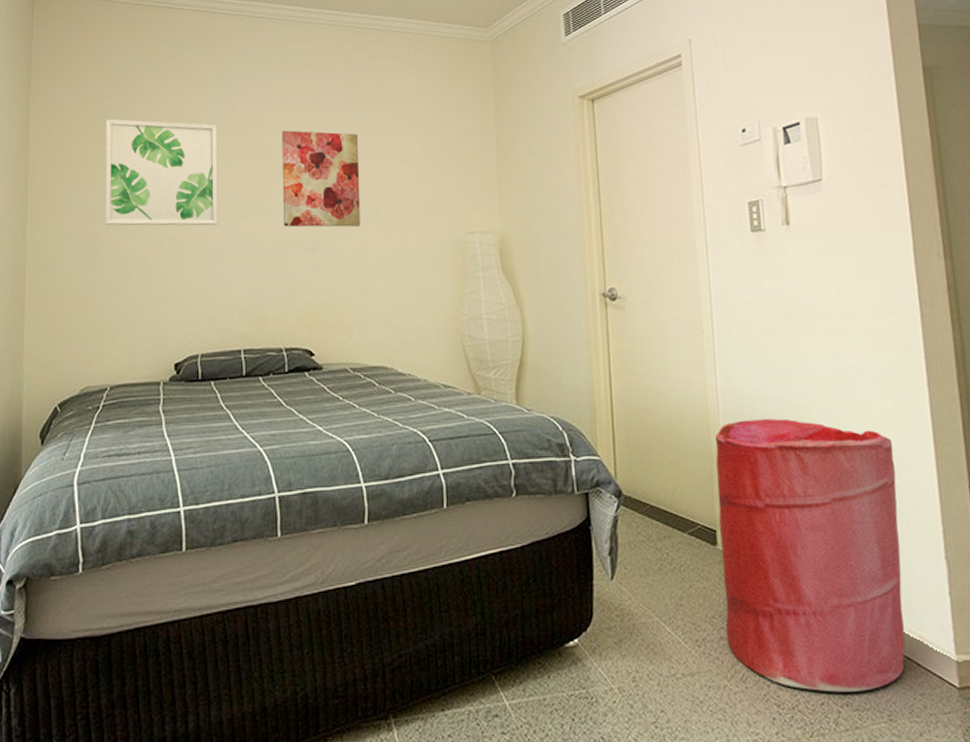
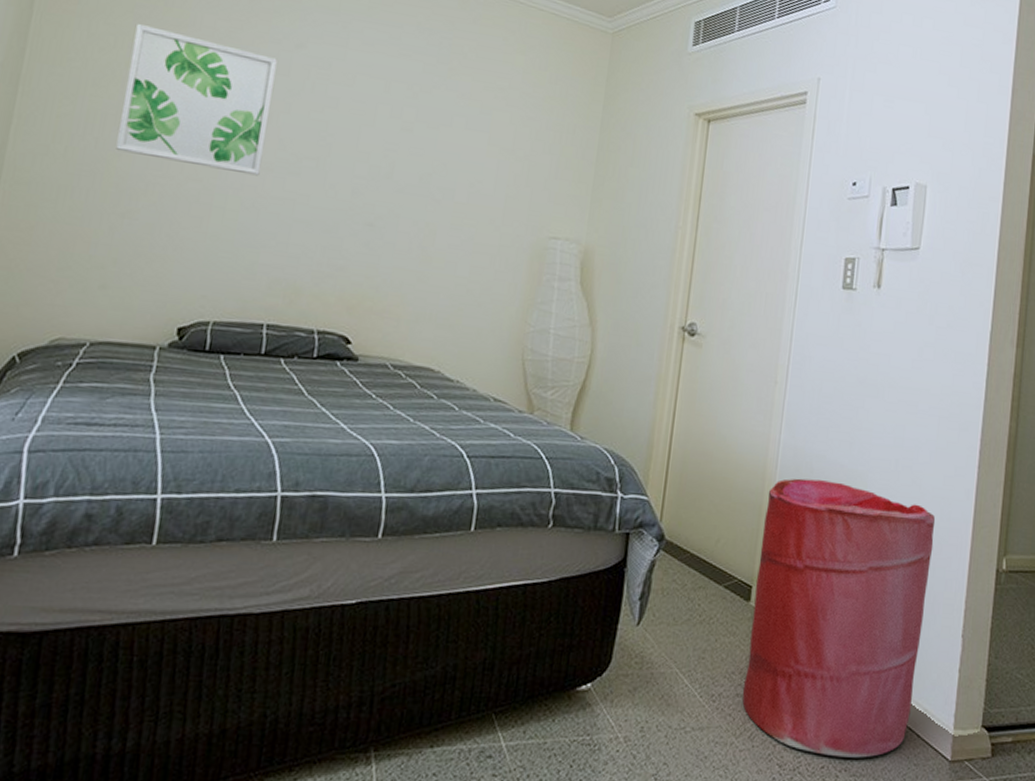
wall art: present [282,130,361,227] -> none [340,82,444,209]

